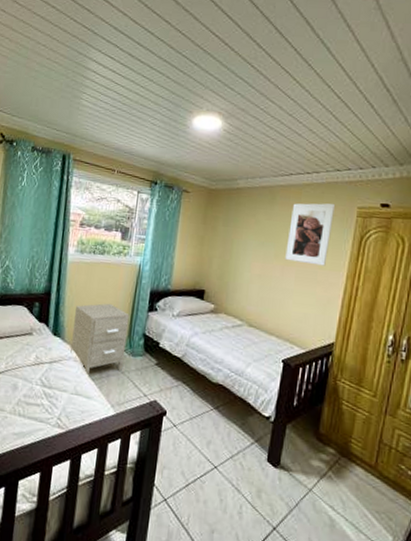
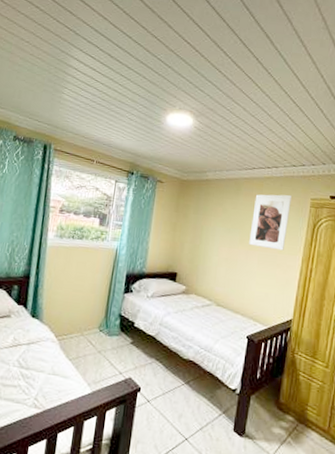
nightstand: present [70,303,130,375] -> none [48,285,106,355]

